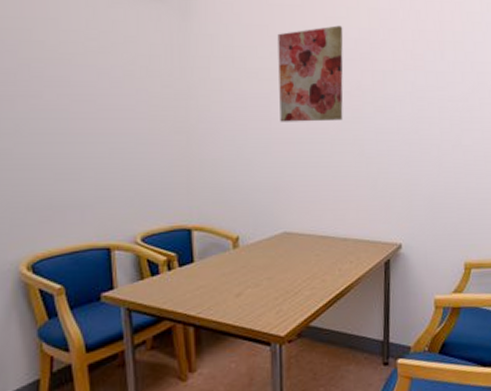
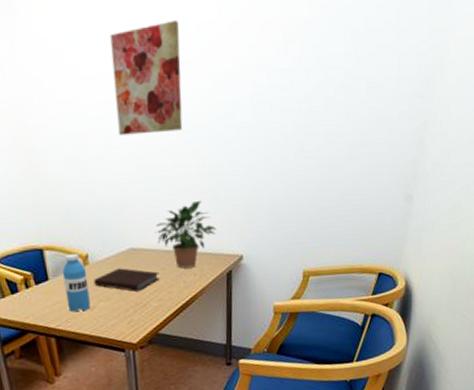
water bottle: none [209,235,237,299] -> present [62,253,91,313]
notebook: none [243,252,313,279] -> present [94,268,160,292]
potted plant: none [311,188,374,256] -> present [156,201,216,269]

